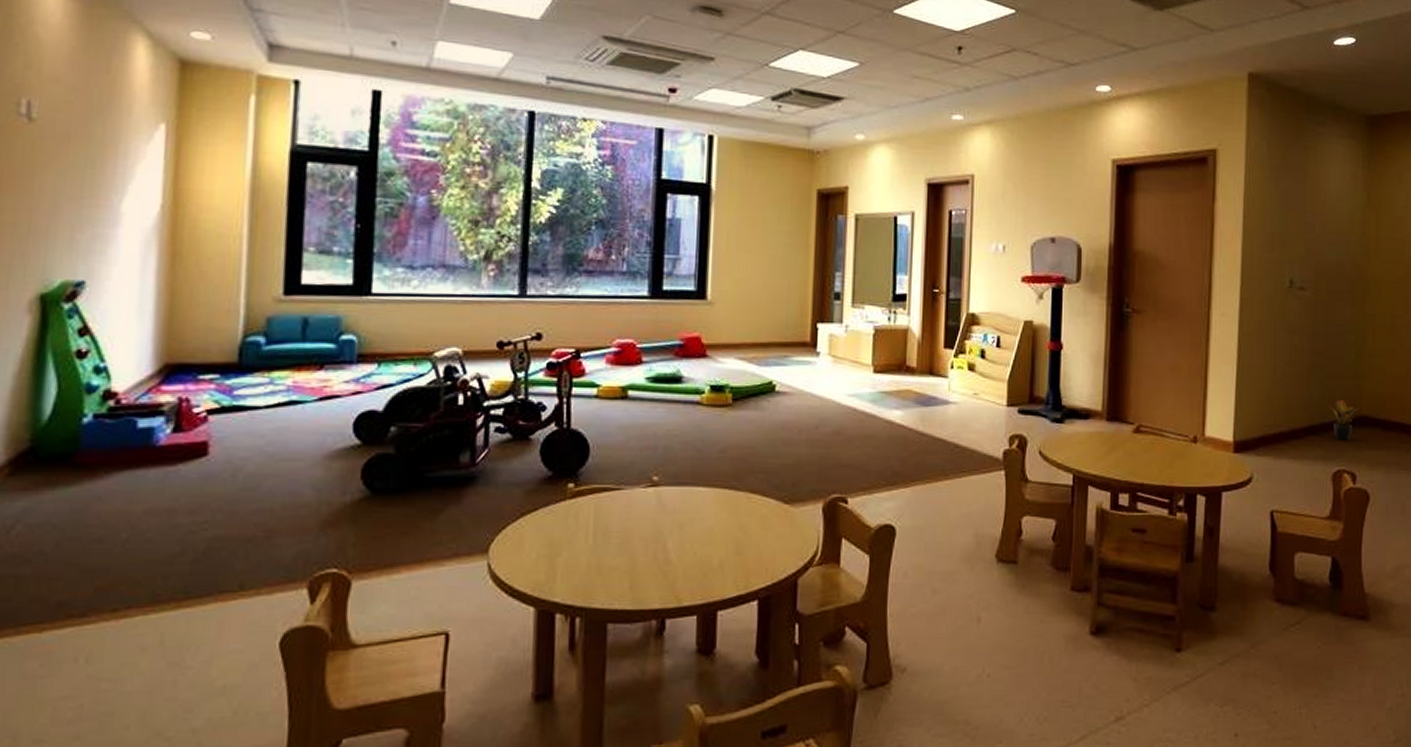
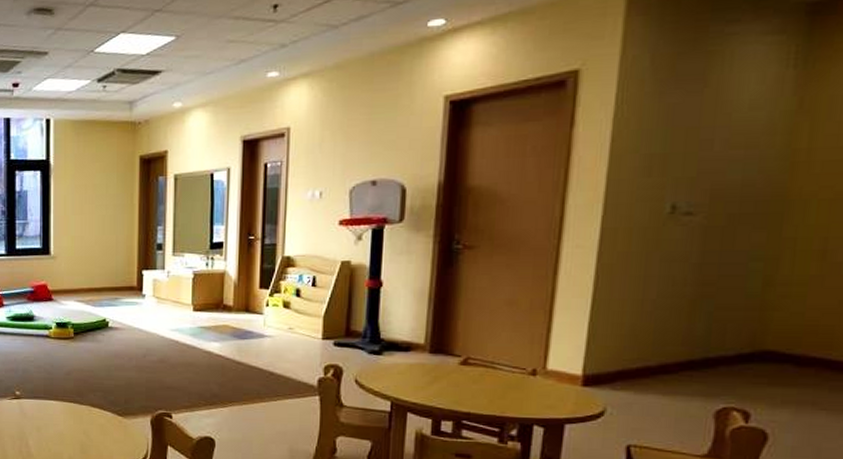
potted plant: present [1329,399,1359,440] -> none [716,333,762,377]

